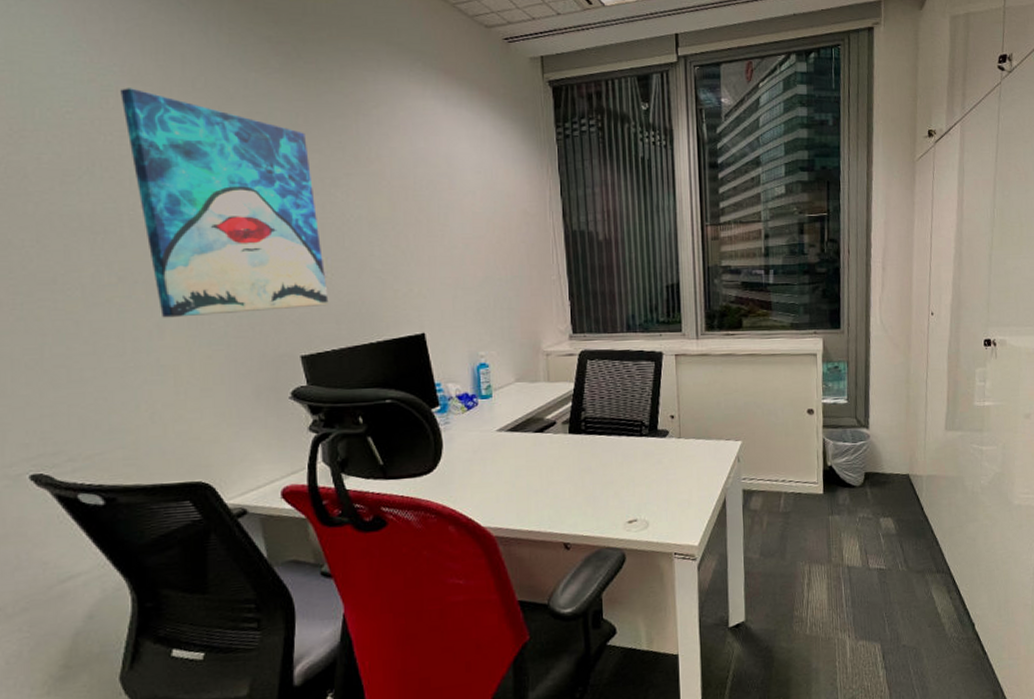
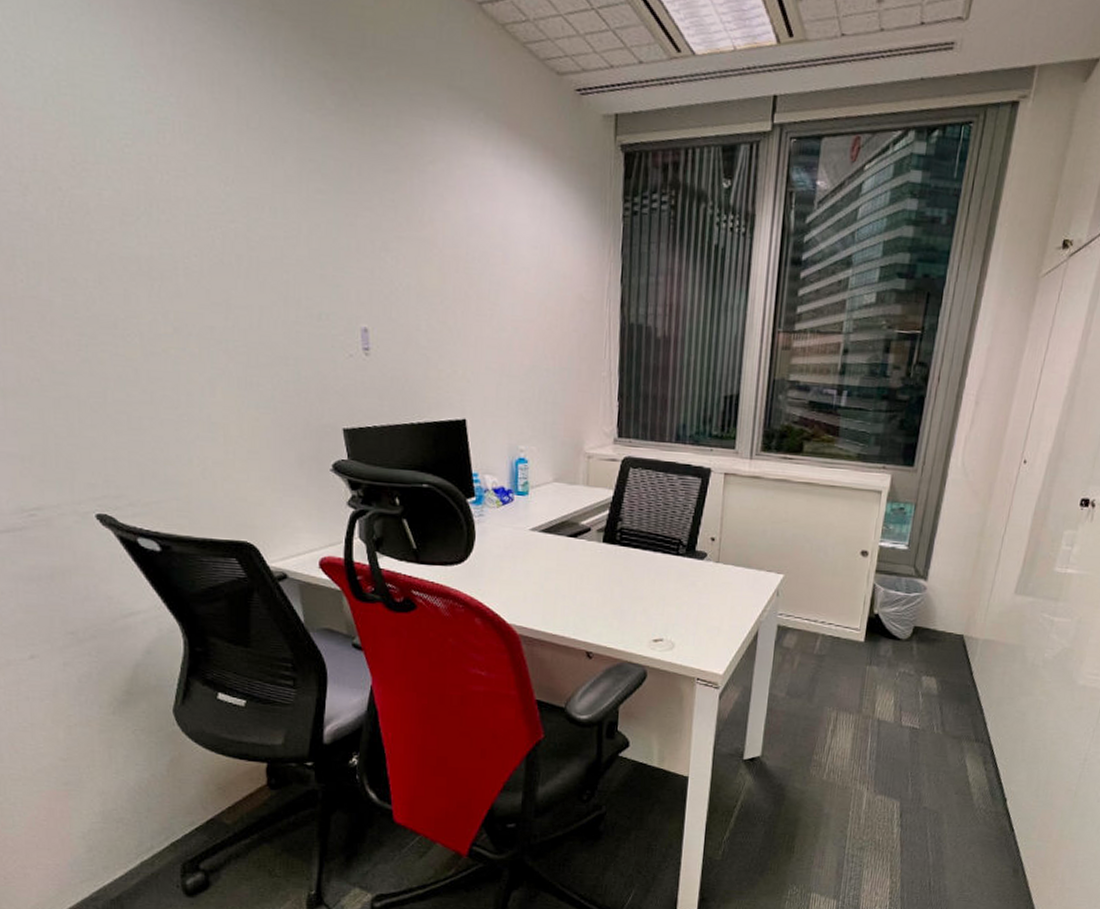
wall art: present [120,88,329,318] -> none [177,122,373,379]

